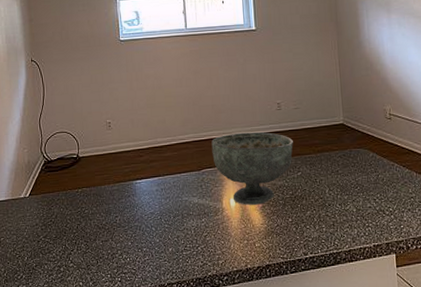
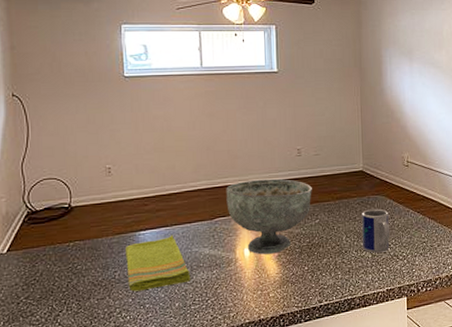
dish towel: none [125,184,182,236] -> present [126,235,191,292]
mug: none [344,162,375,207] -> present [362,208,391,253]

